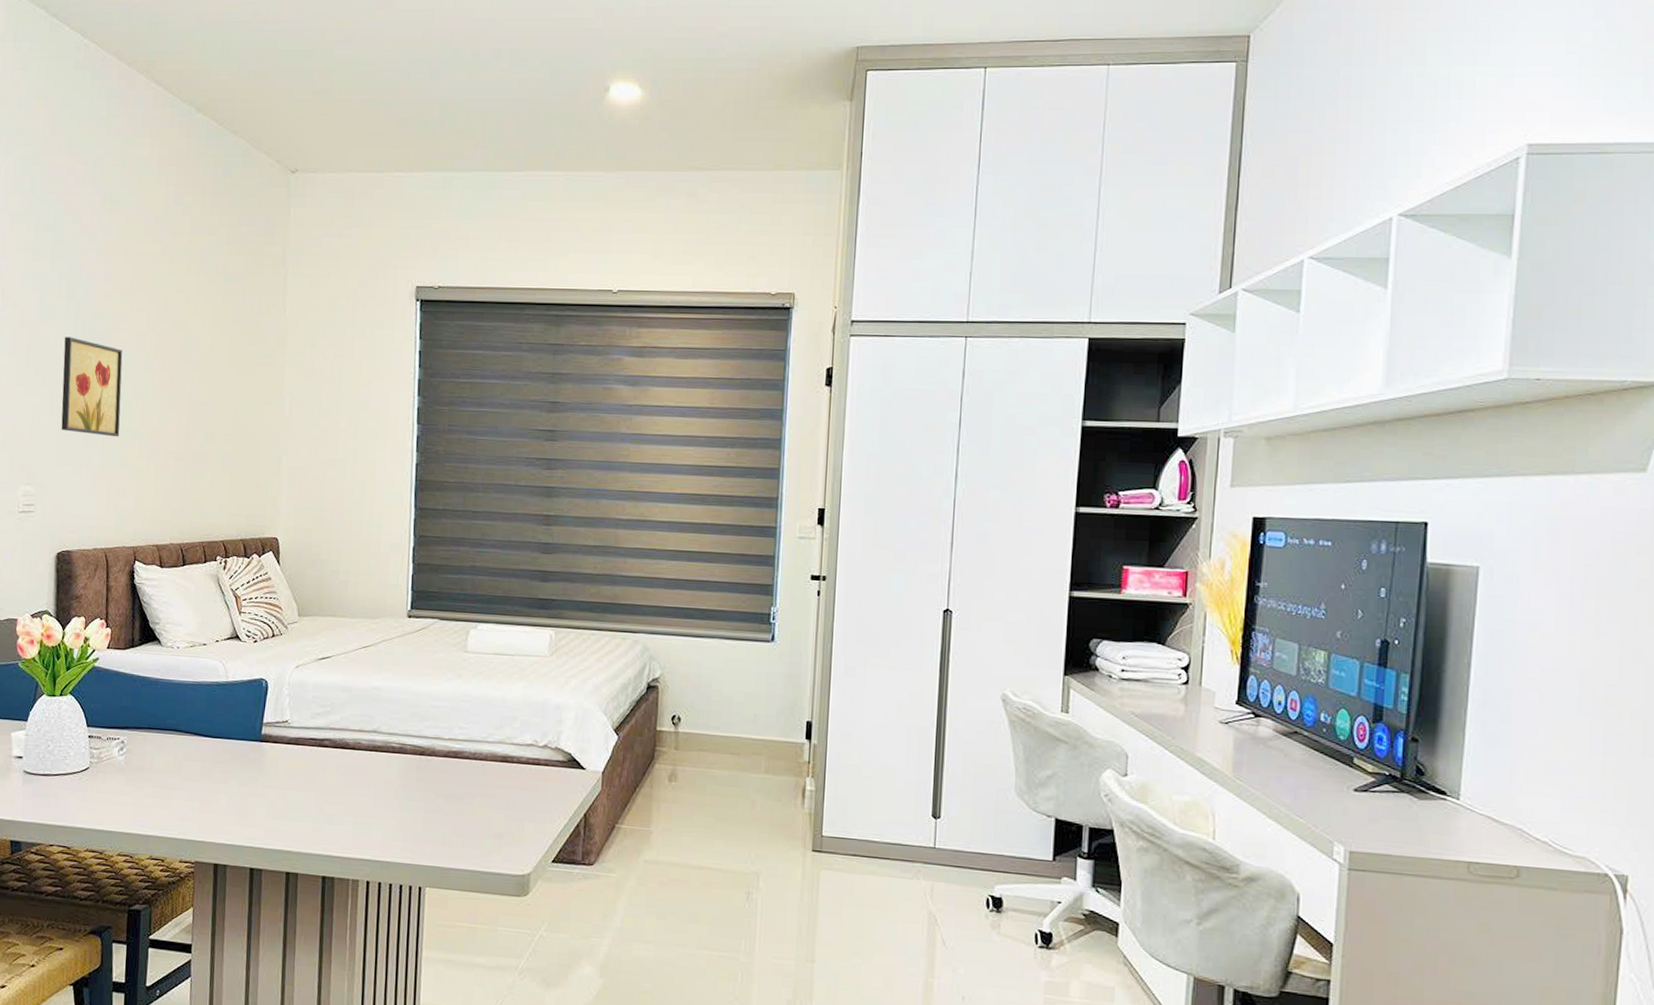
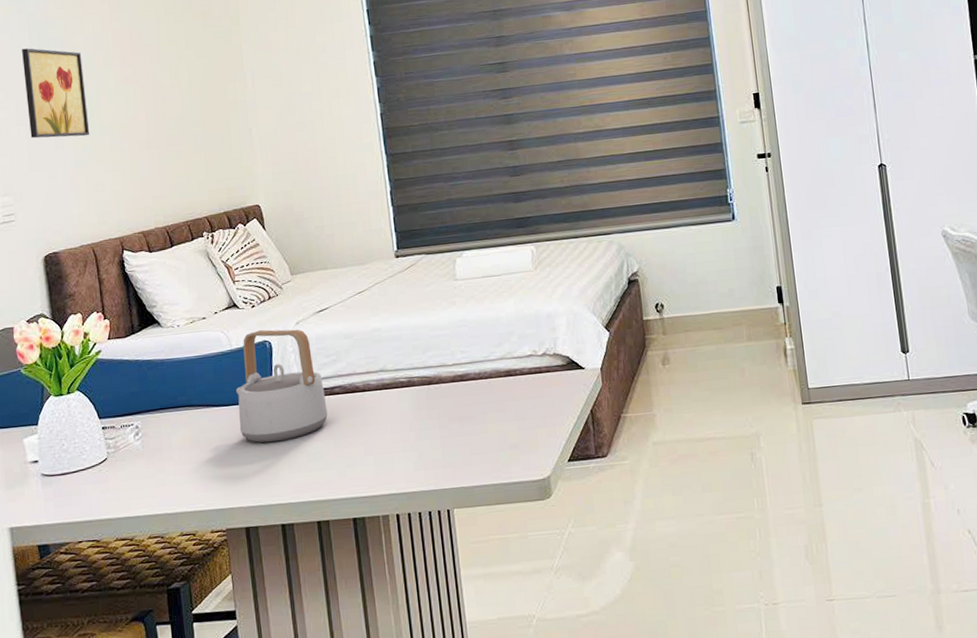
teapot: none [223,667,314,784] -> present [236,329,328,443]

